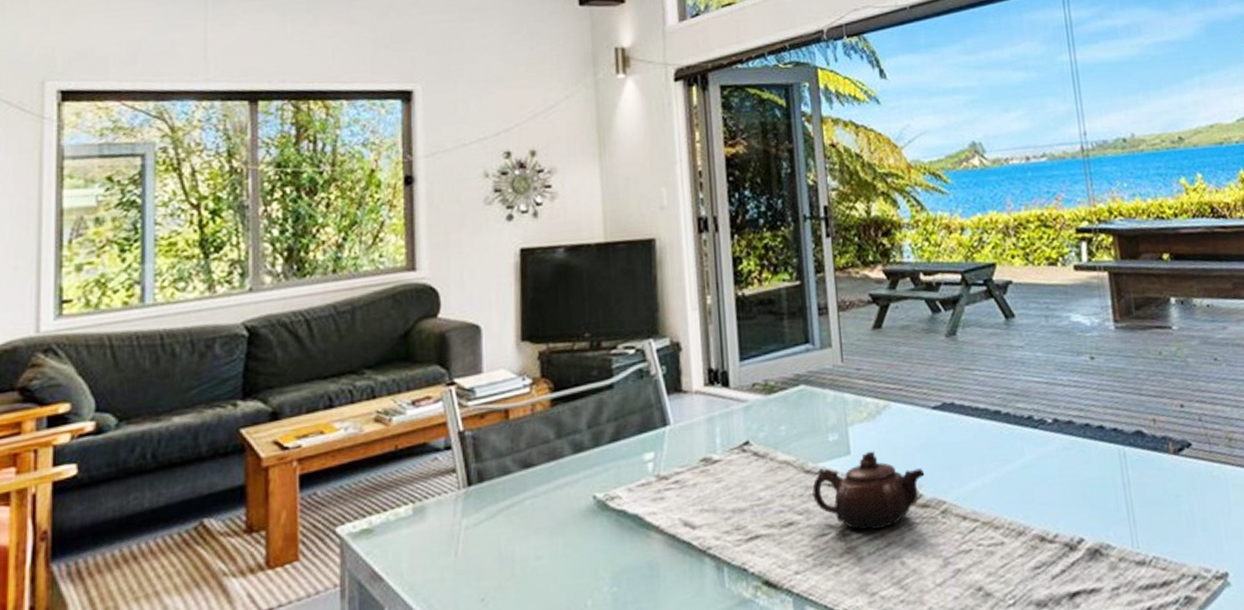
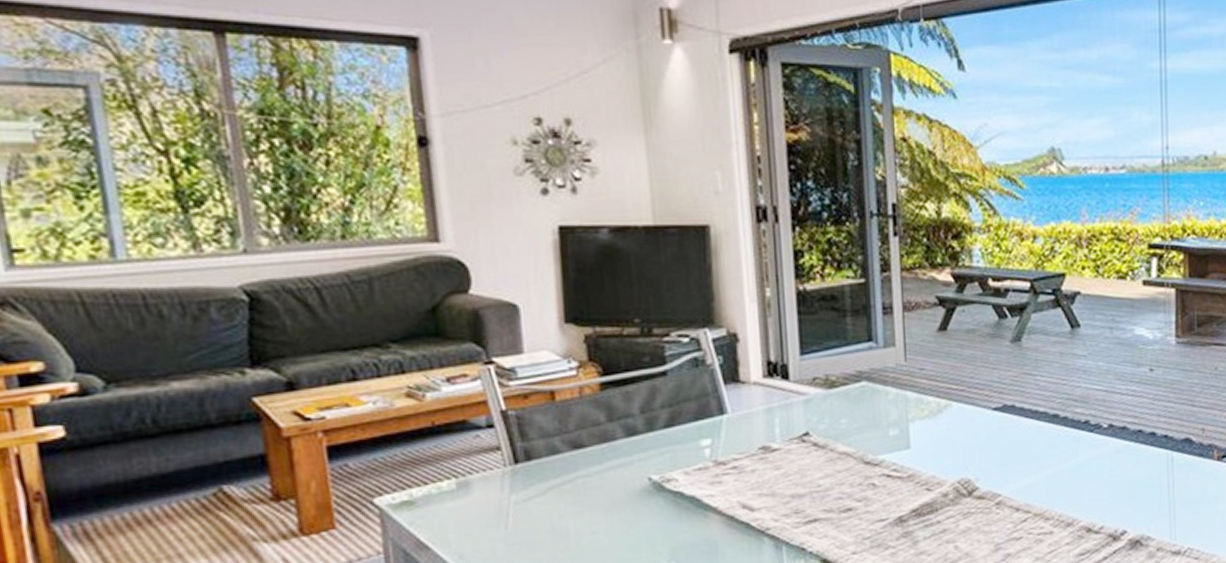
teapot: present [812,450,925,530] -> none [871,446,982,517]

